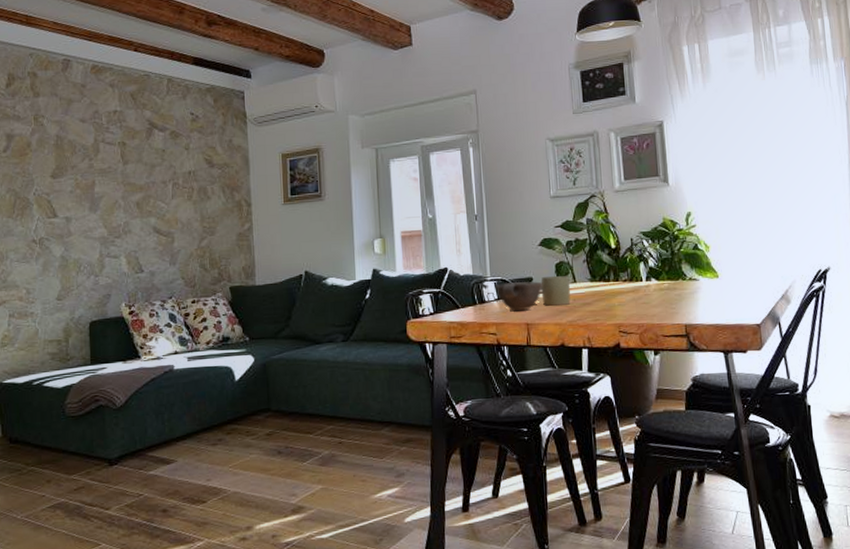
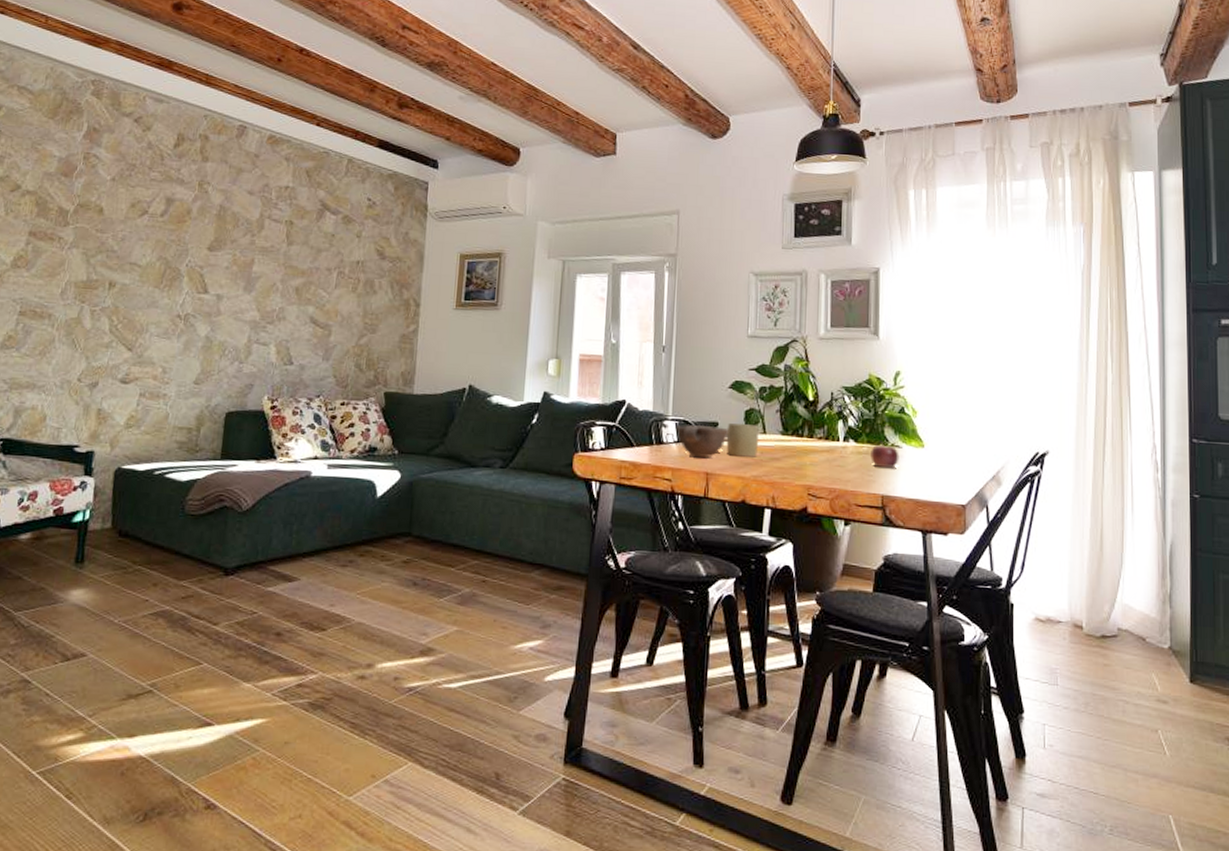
fruit: none [671,276,698,300] -> present [870,440,899,468]

